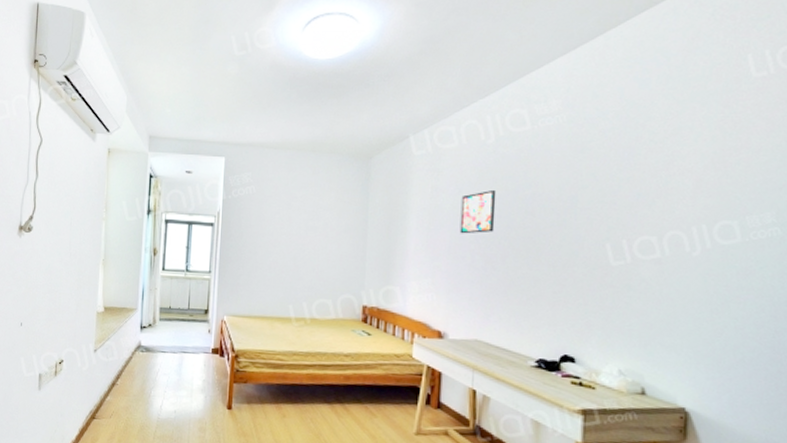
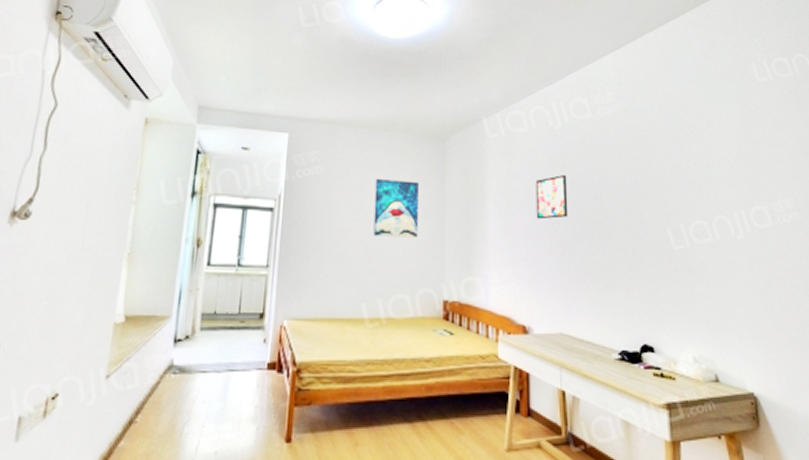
wall art: none [300,197,343,250] -> present [373,179,419,238]

